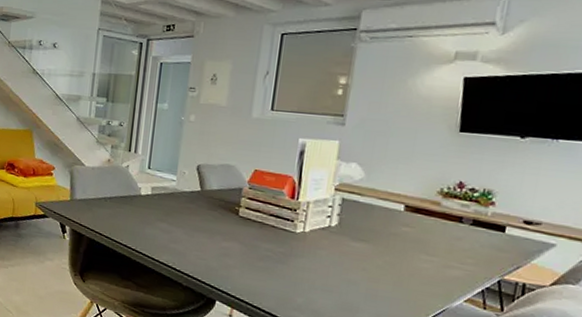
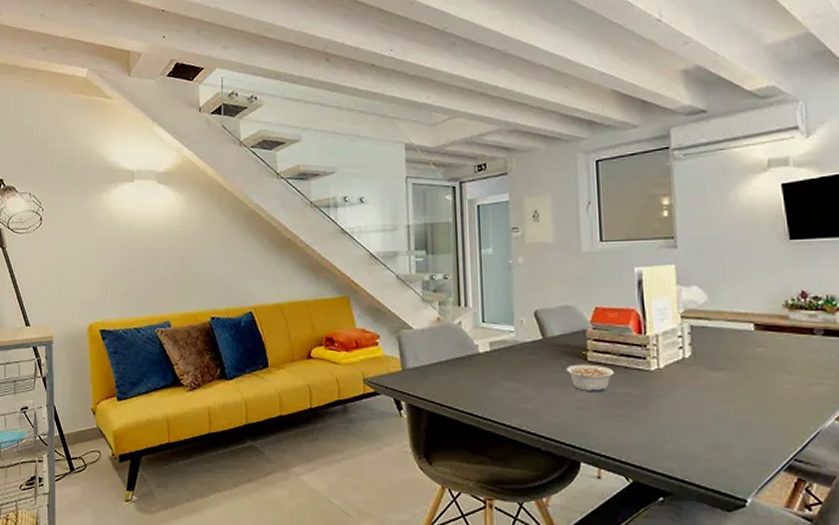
legume: none [217,217,262,245] -> present [566,364,615,393]

